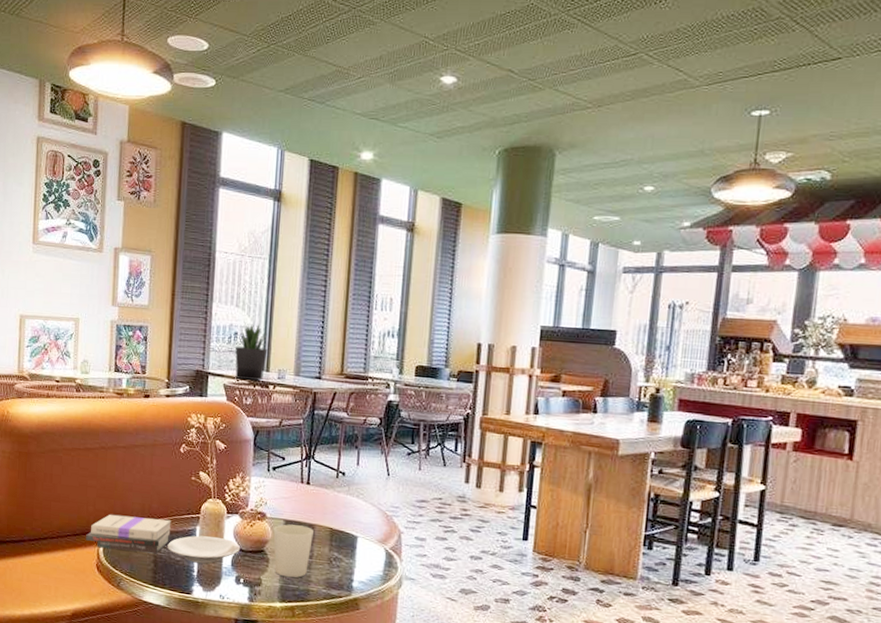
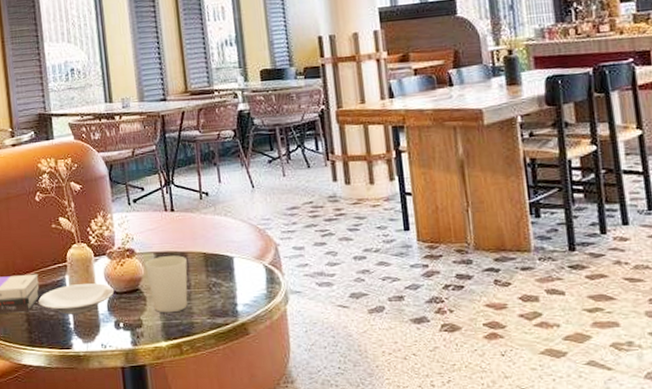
planter: present [235,321,268,381] -> none [74,55,108,115]

